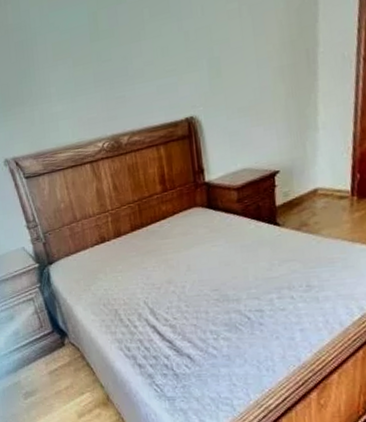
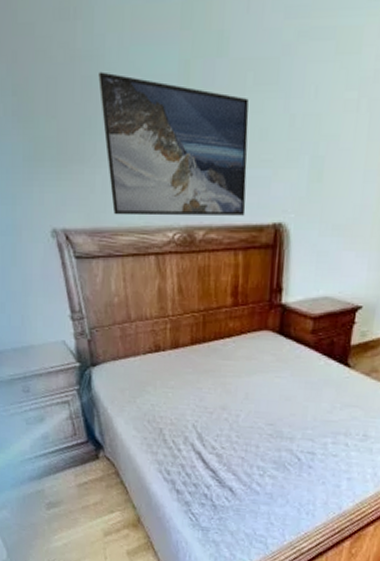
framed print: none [27,28,161,139] -> present [98,71,249,216]

